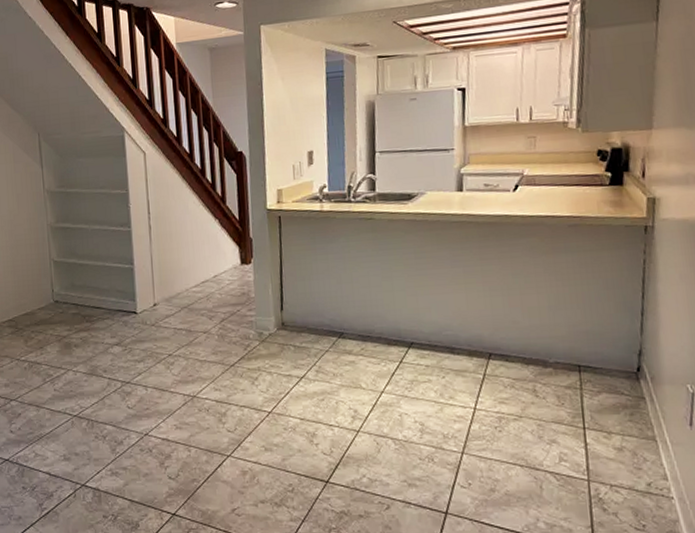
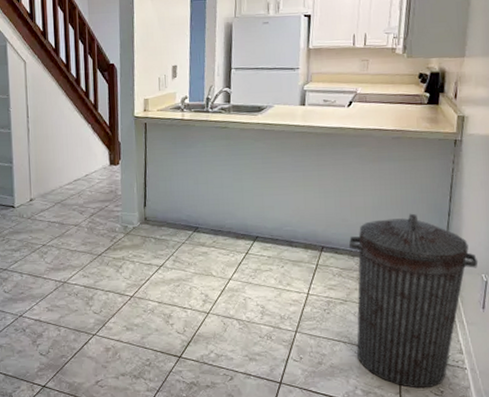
trash can: none [521,313,682,522] -> present [348,213,479,389]

